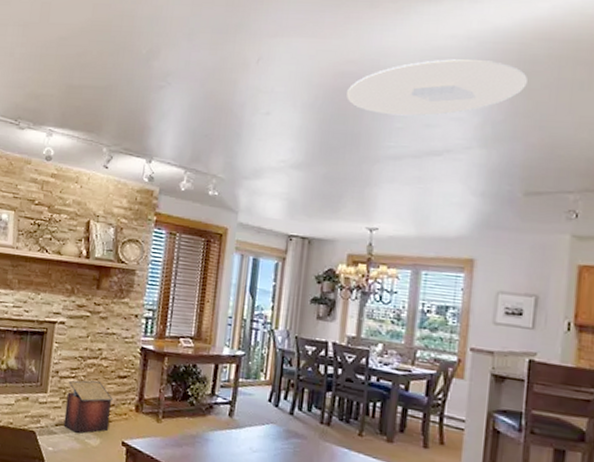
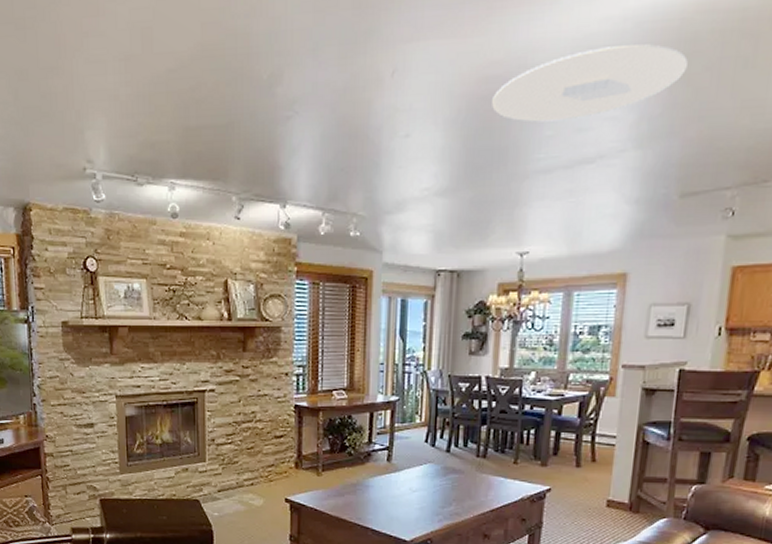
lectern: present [63,380,114,434] -> none [226,443,273,496]

